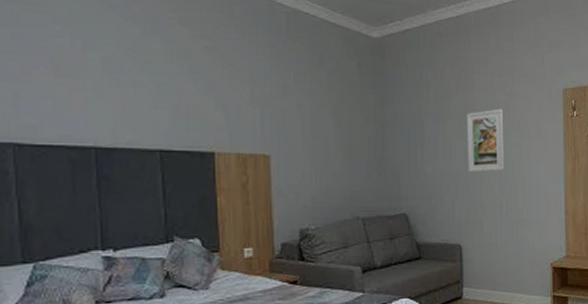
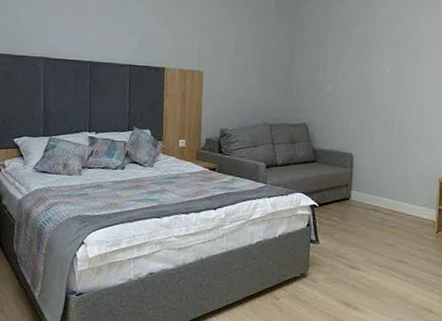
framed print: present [467,108,505,173] -> none [364,37,402,93]

